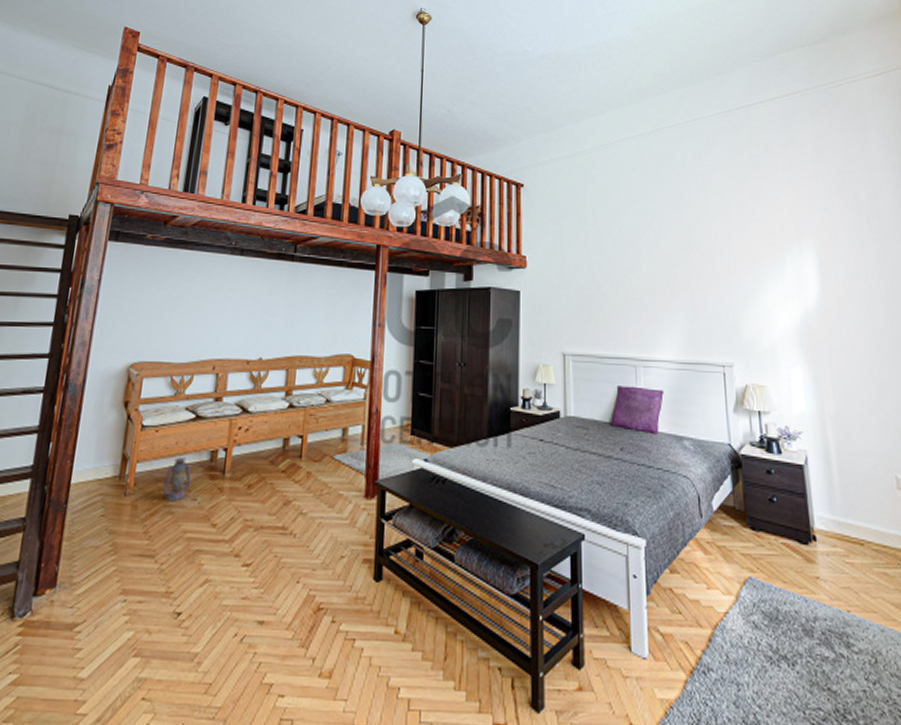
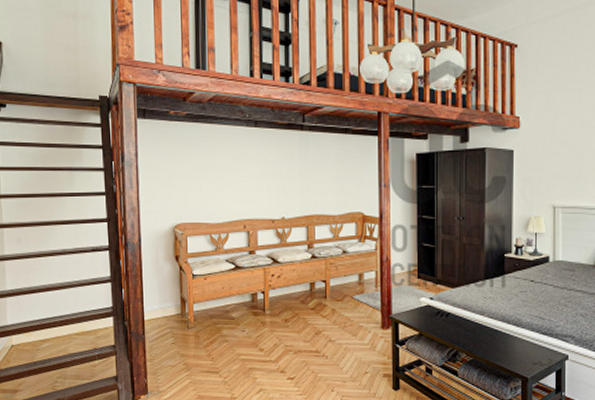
lantern: present [162,458,192,502] -> none [216,299,239,333]

